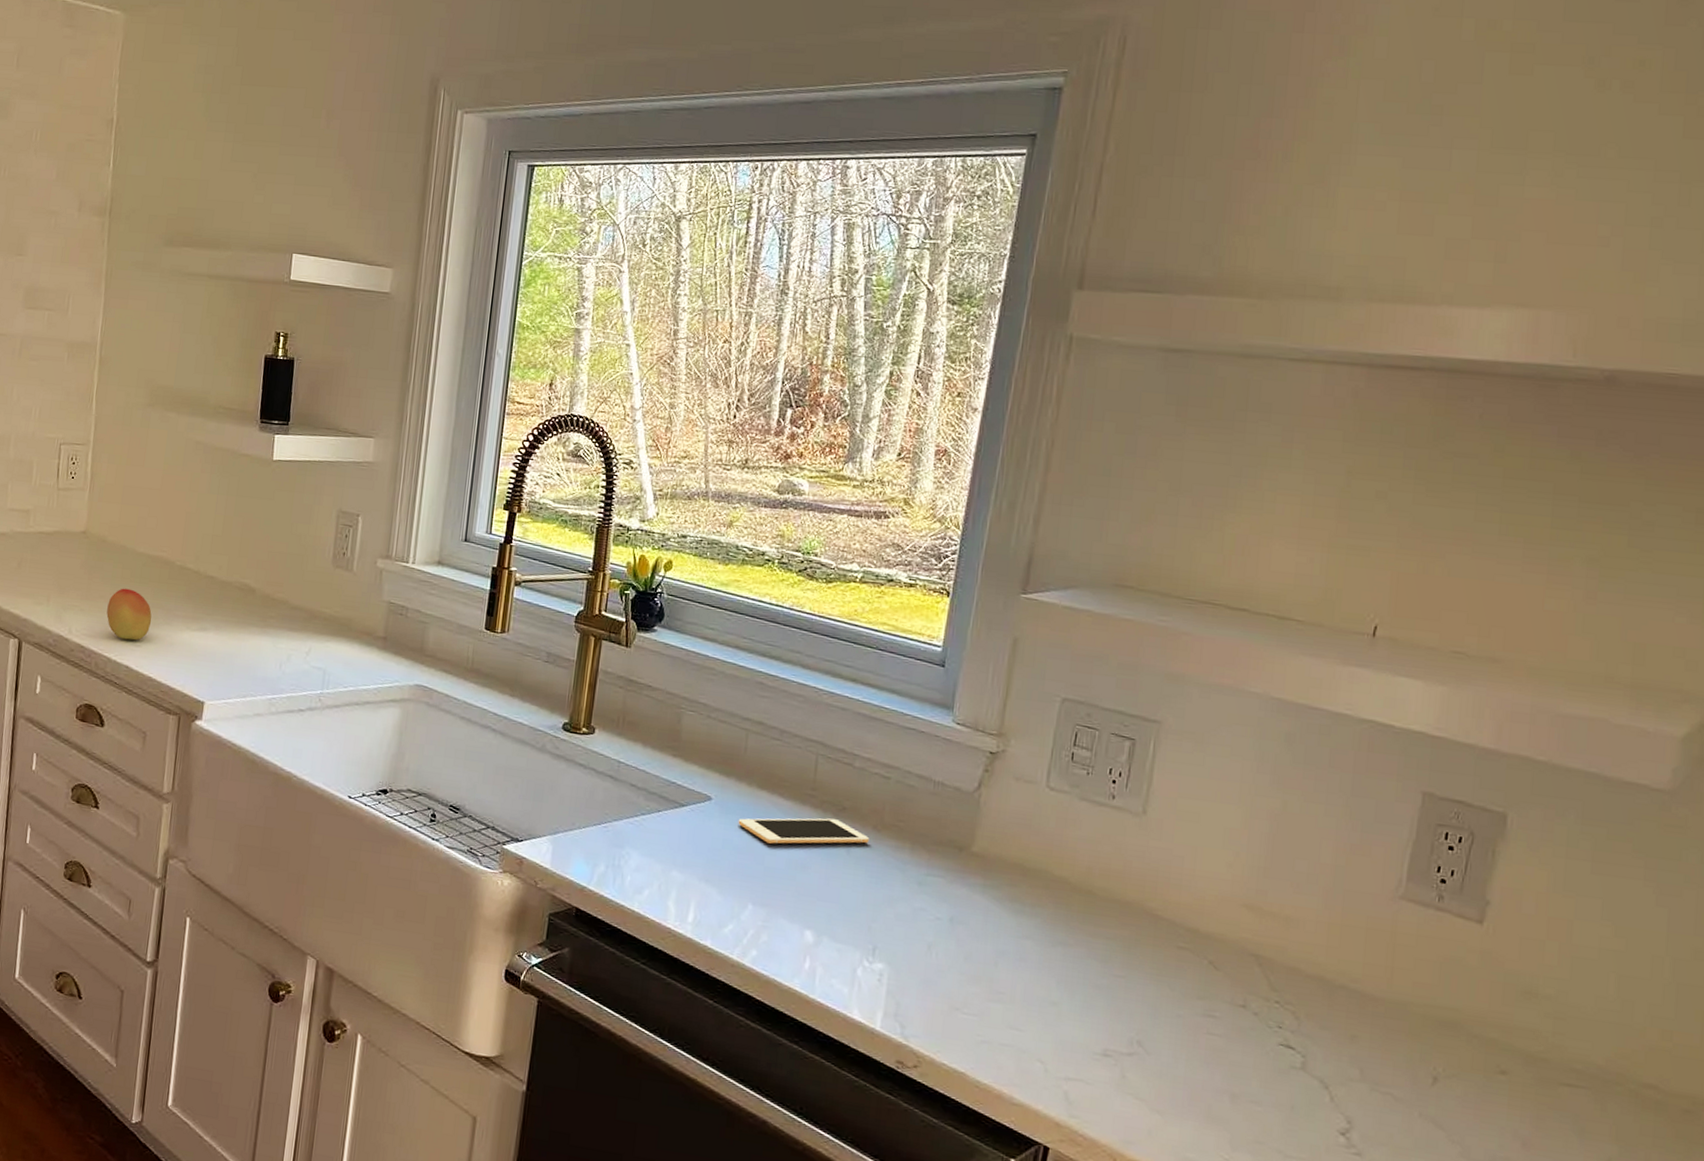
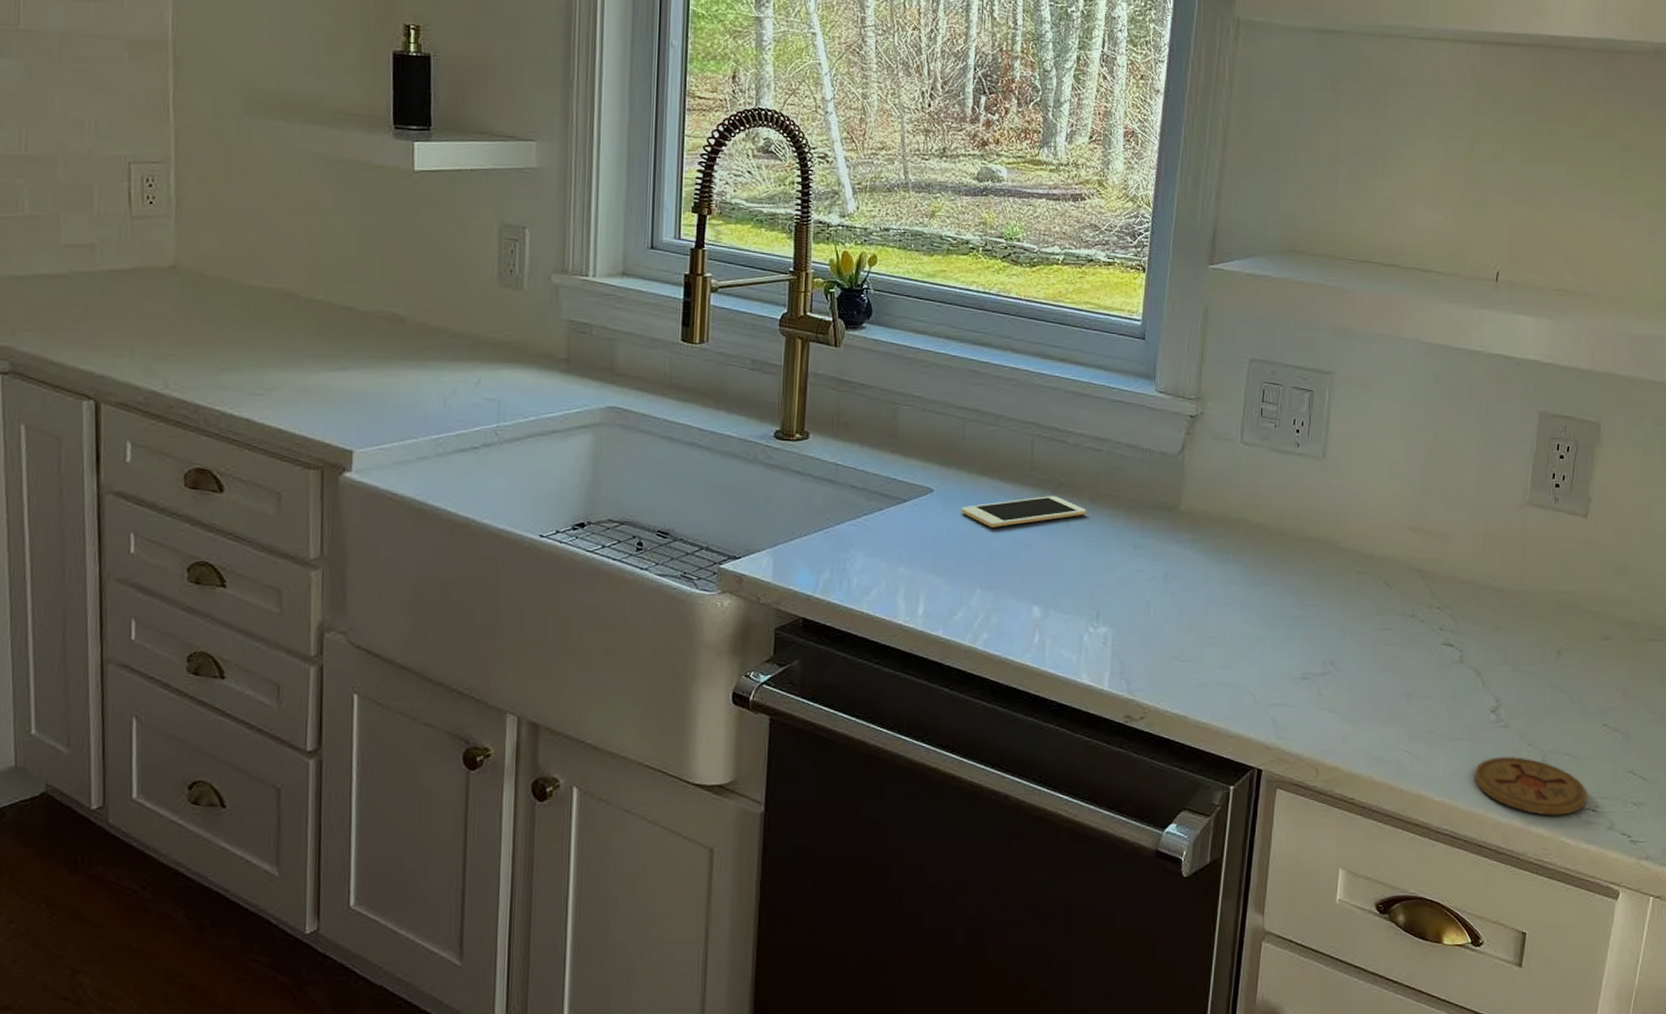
fruit: present [106,588,152,641] -> none [214,329,276,389]

